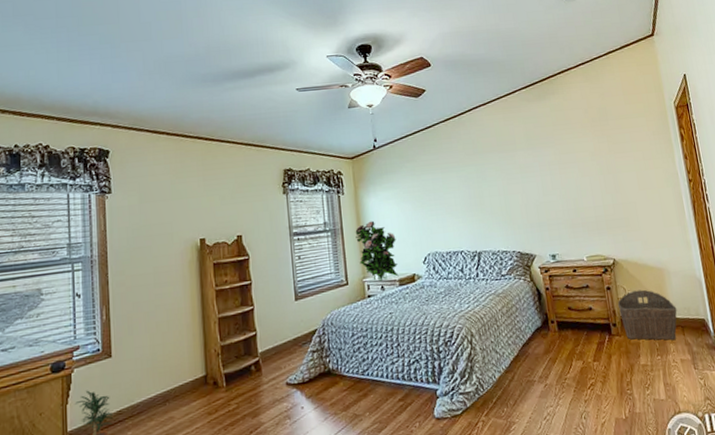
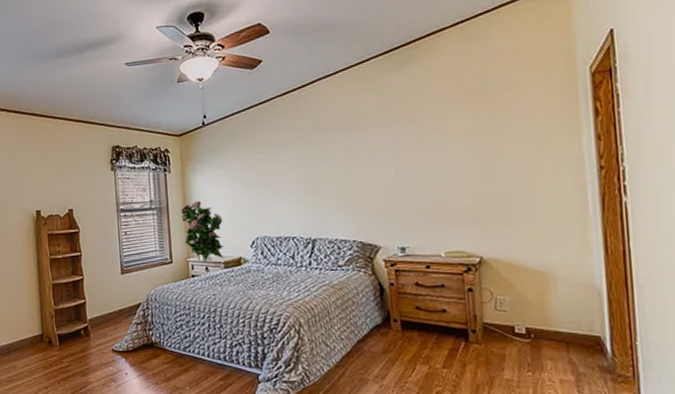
wicker basket: present [617,289,677,340] -> none [480,295,562,356]

